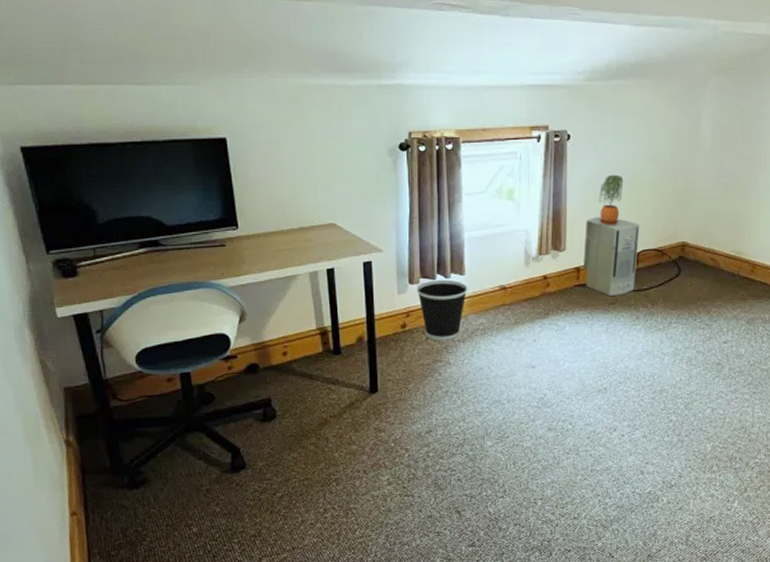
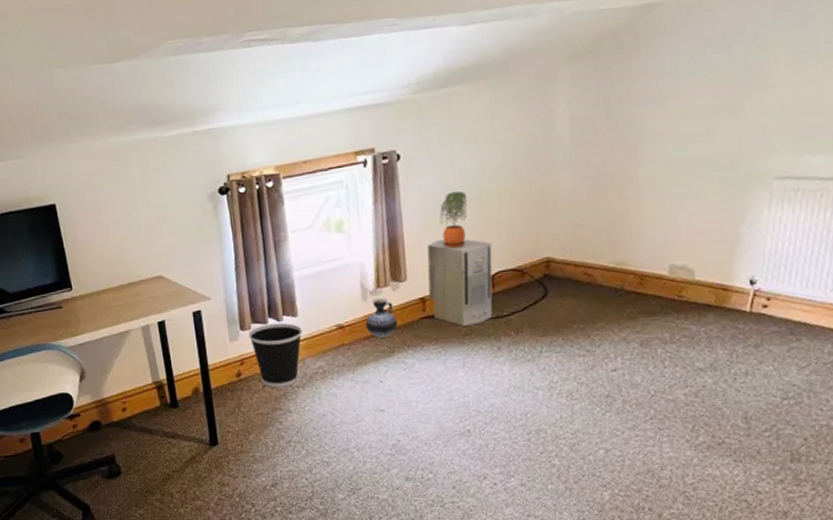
ceramic jug: none [525,264,555,301] -> present [365,297,398,338]

